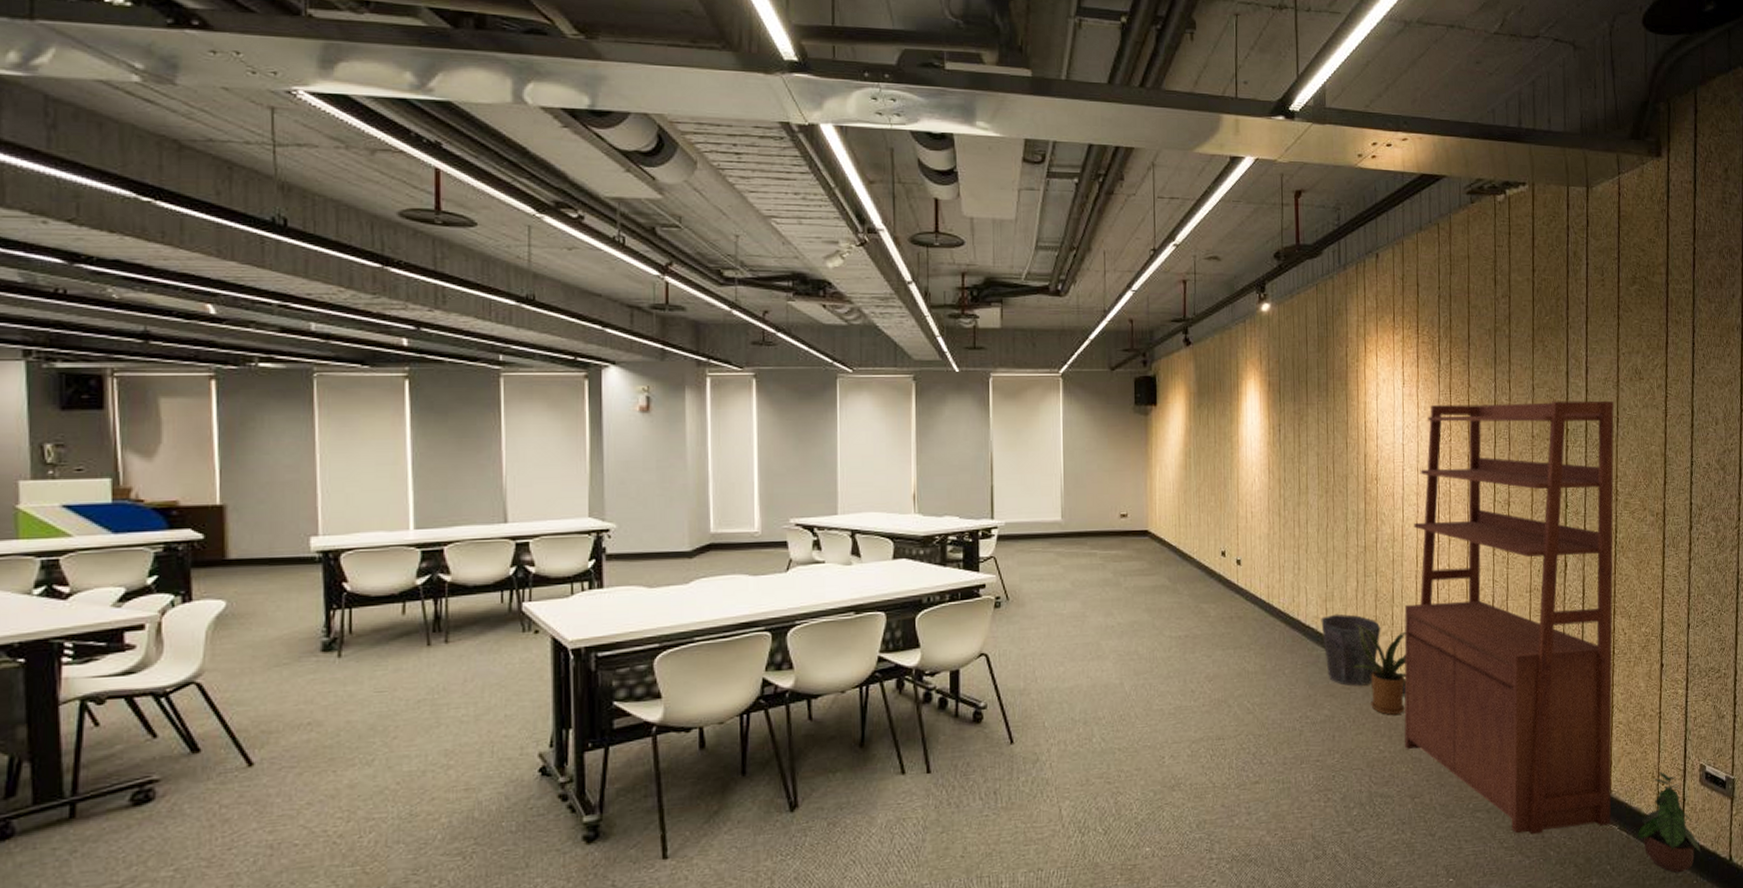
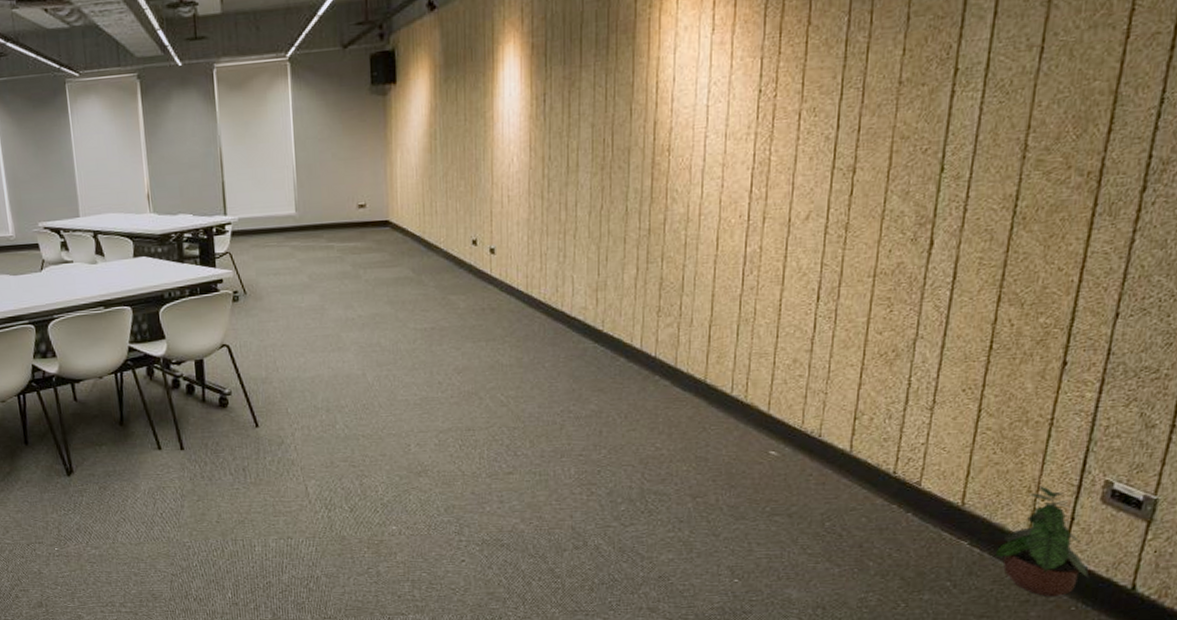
waste bin: present [1321,614,1381,686] -> none [590,304,665,381]
house plant: present [1353,623,1407,716] -> none [628,315,698,413]
bookshelf: present [1404,400,1614,835] -> none [688,24,1039,543]

